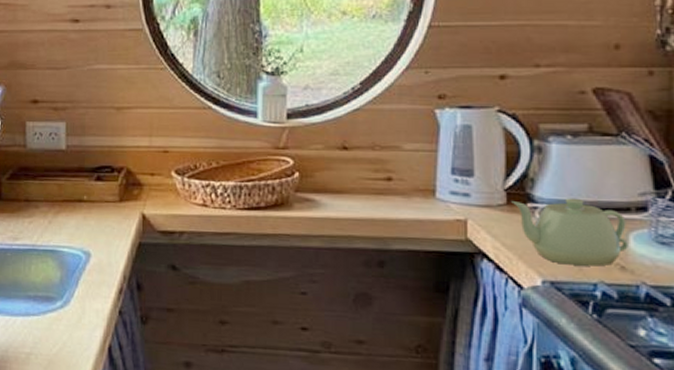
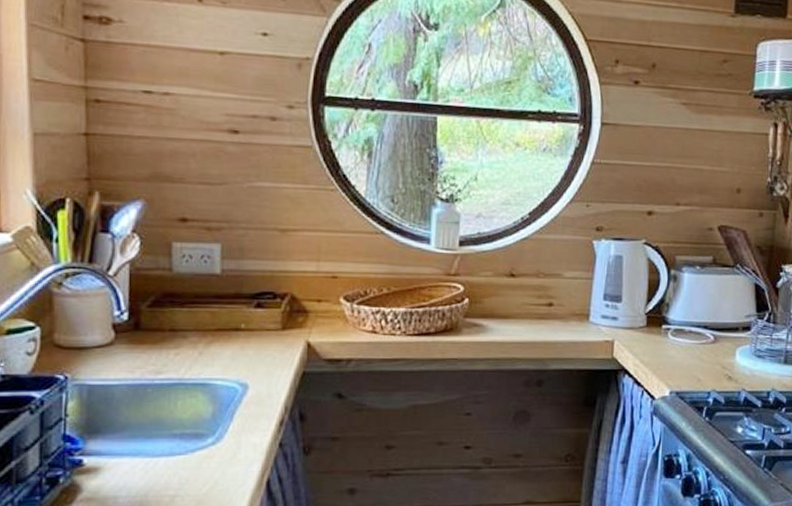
teapot: present [511,198,628,267] -> none [650,320,735,377]

